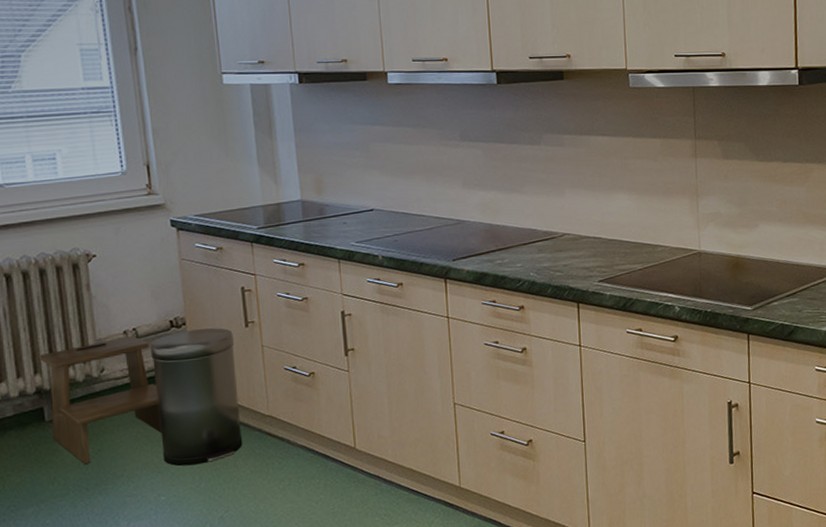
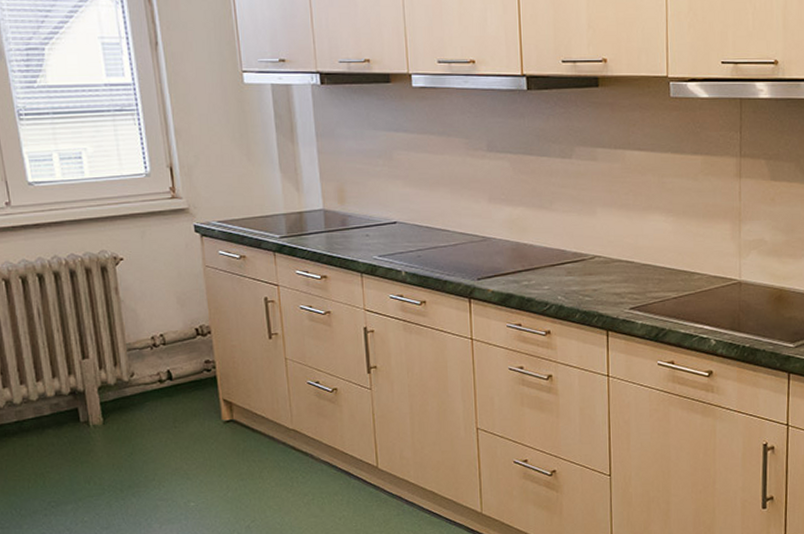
step stool: present [40,335,162,464] -> none [73,341,191,466]
pedal bin: present [150,328,243,466] -> none [177,338,268,474]

